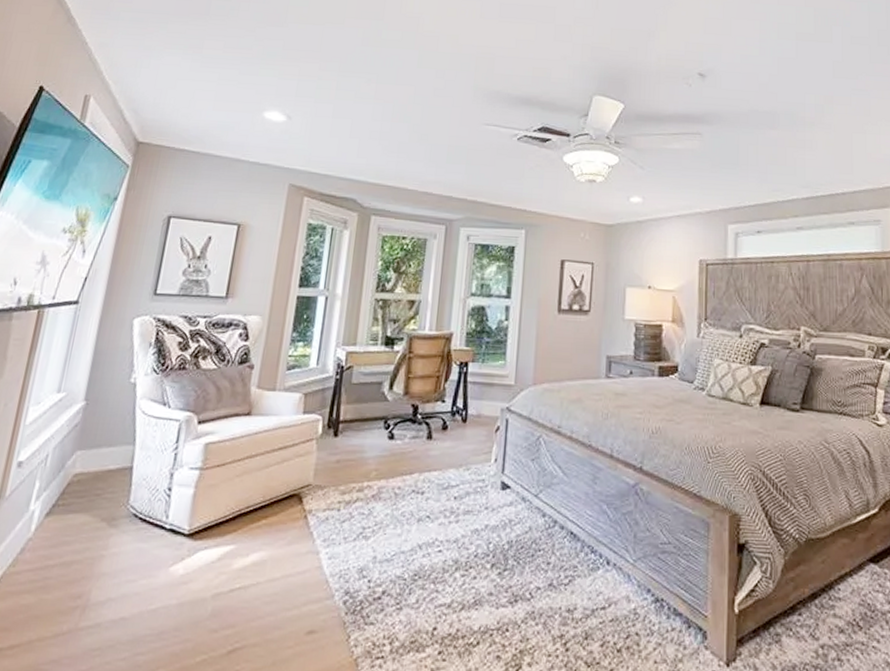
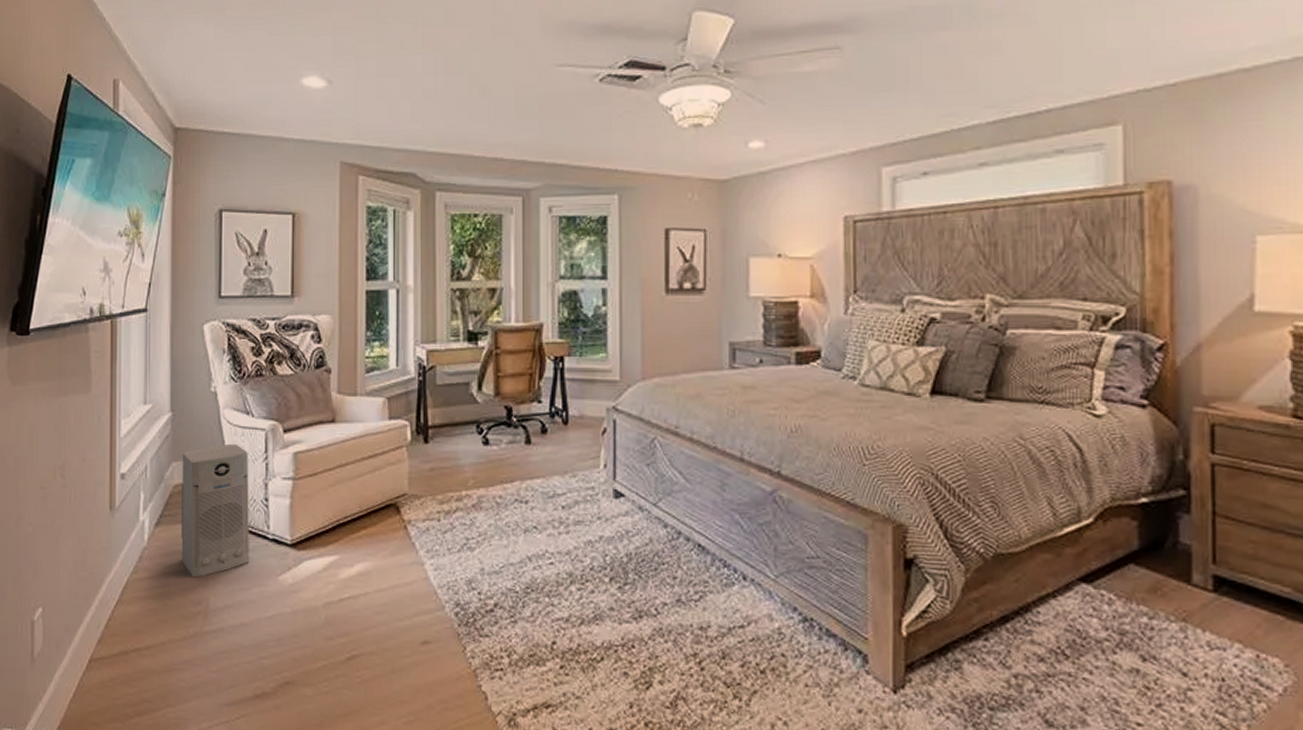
air purifier: none [67,433,159,570] -> present [181,443,249,578]

